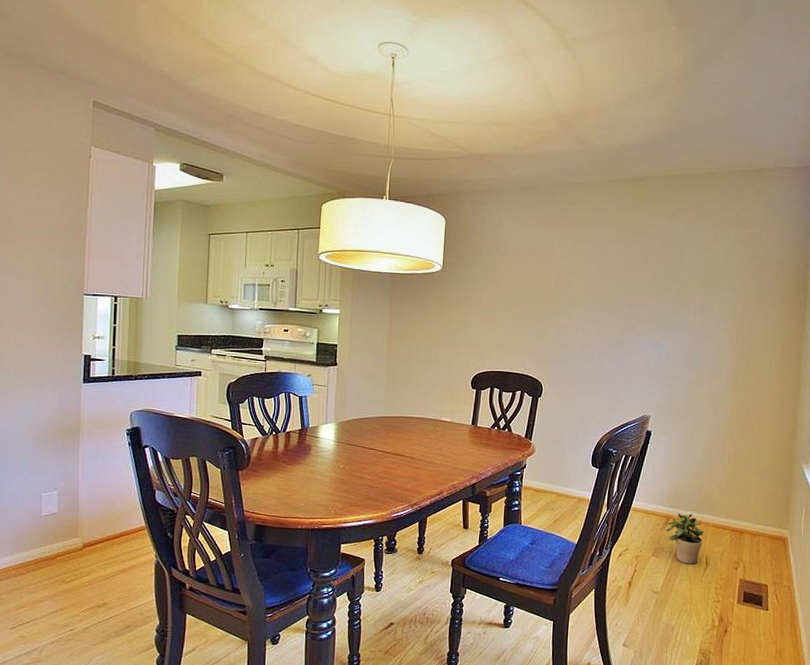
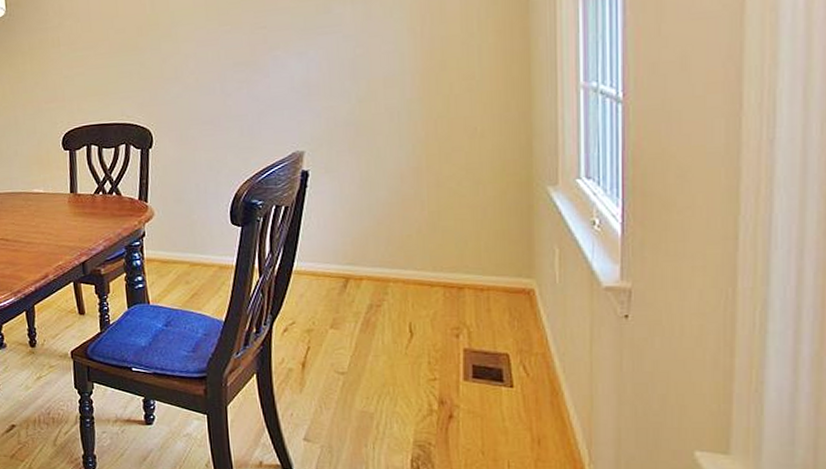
potted plant: present [665,513,704,564] -> none [345,270,402,335]

